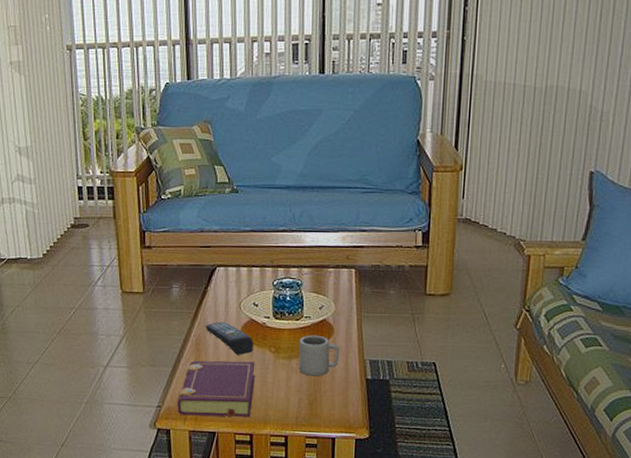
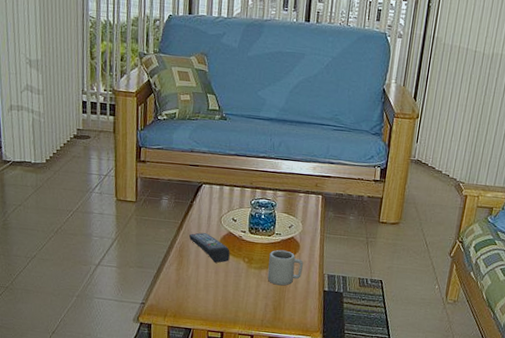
book: present [177,360,255,418] -> none [159,265,230,318]

